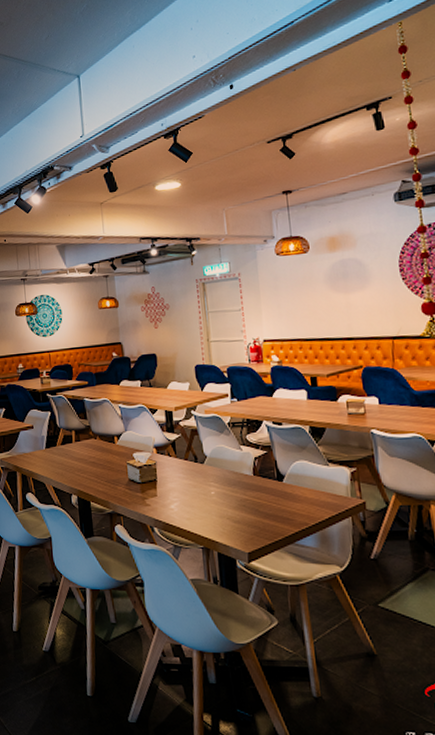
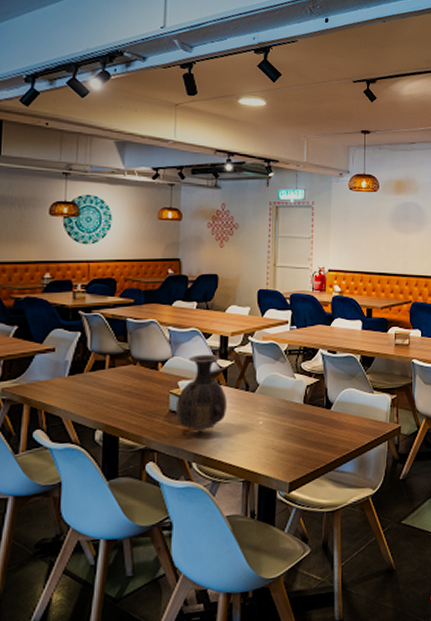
vase: none [133,428,179,499] -> present [175,354,227,432]

